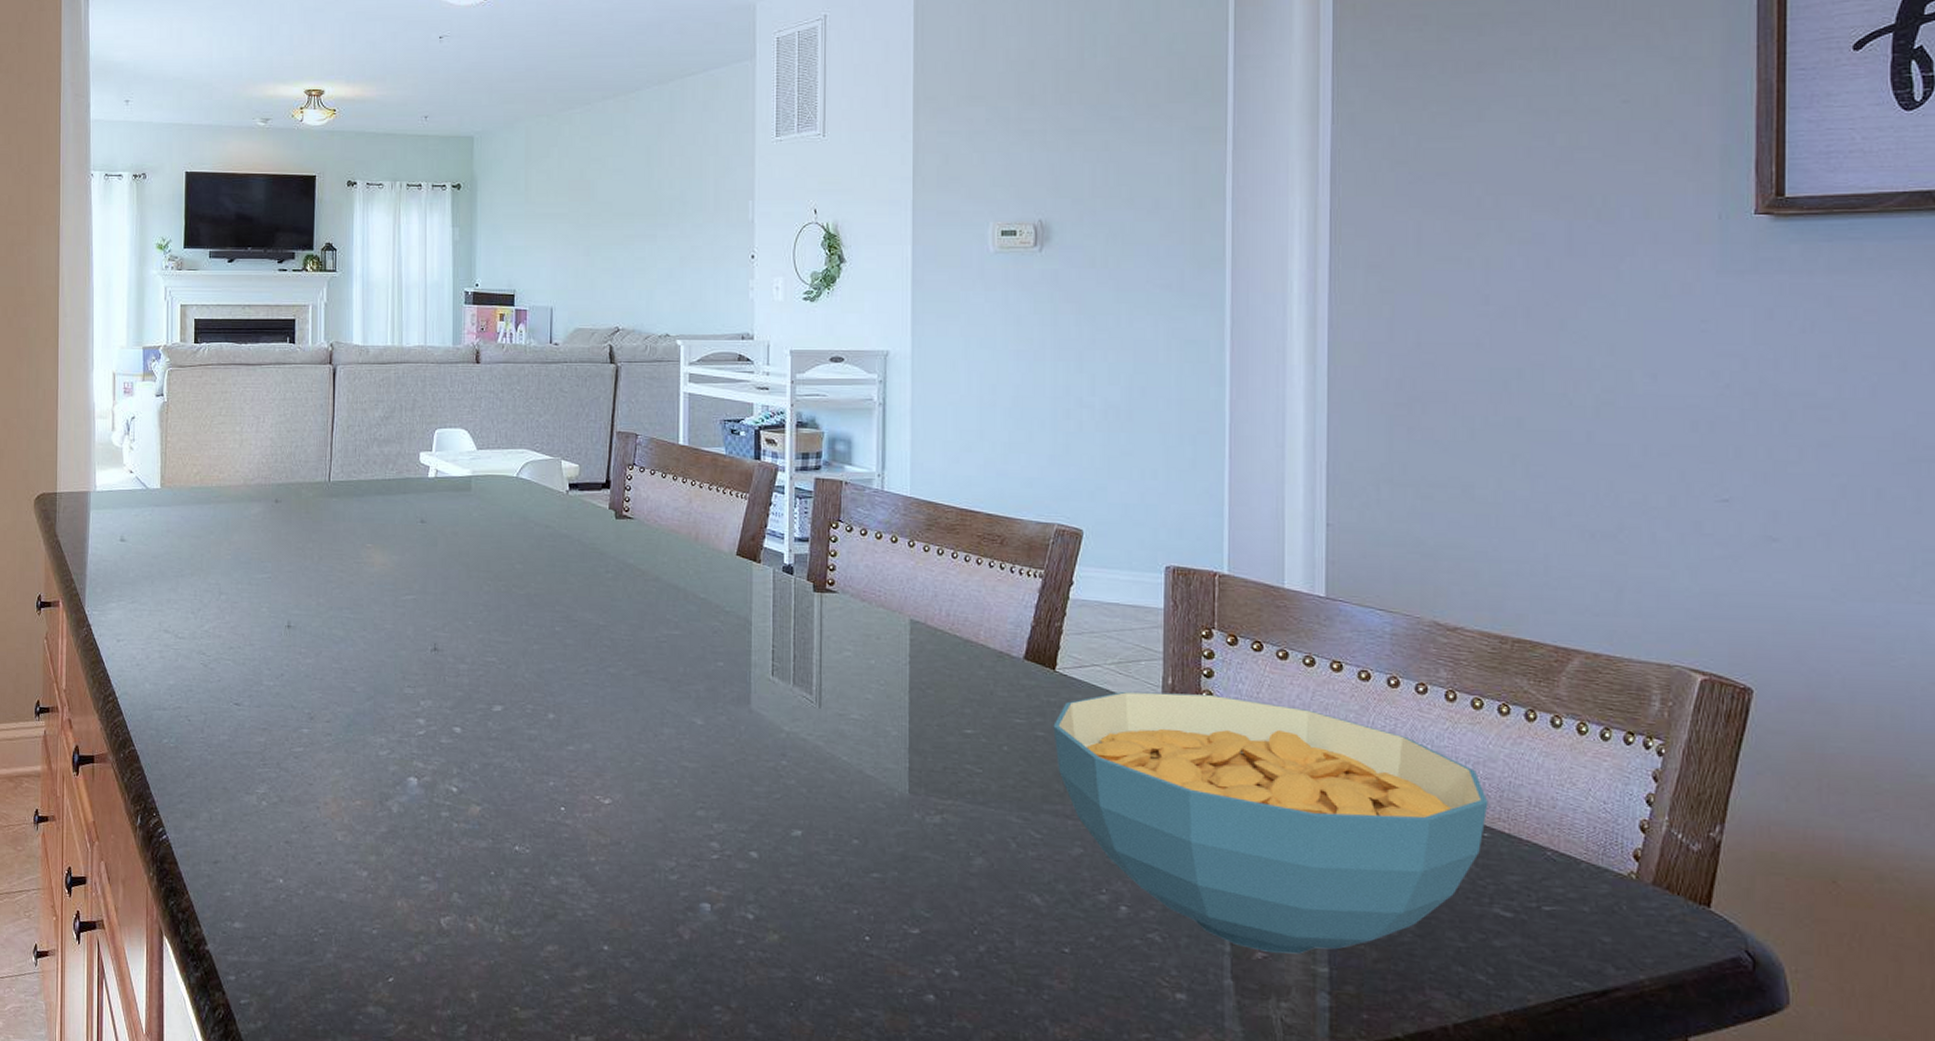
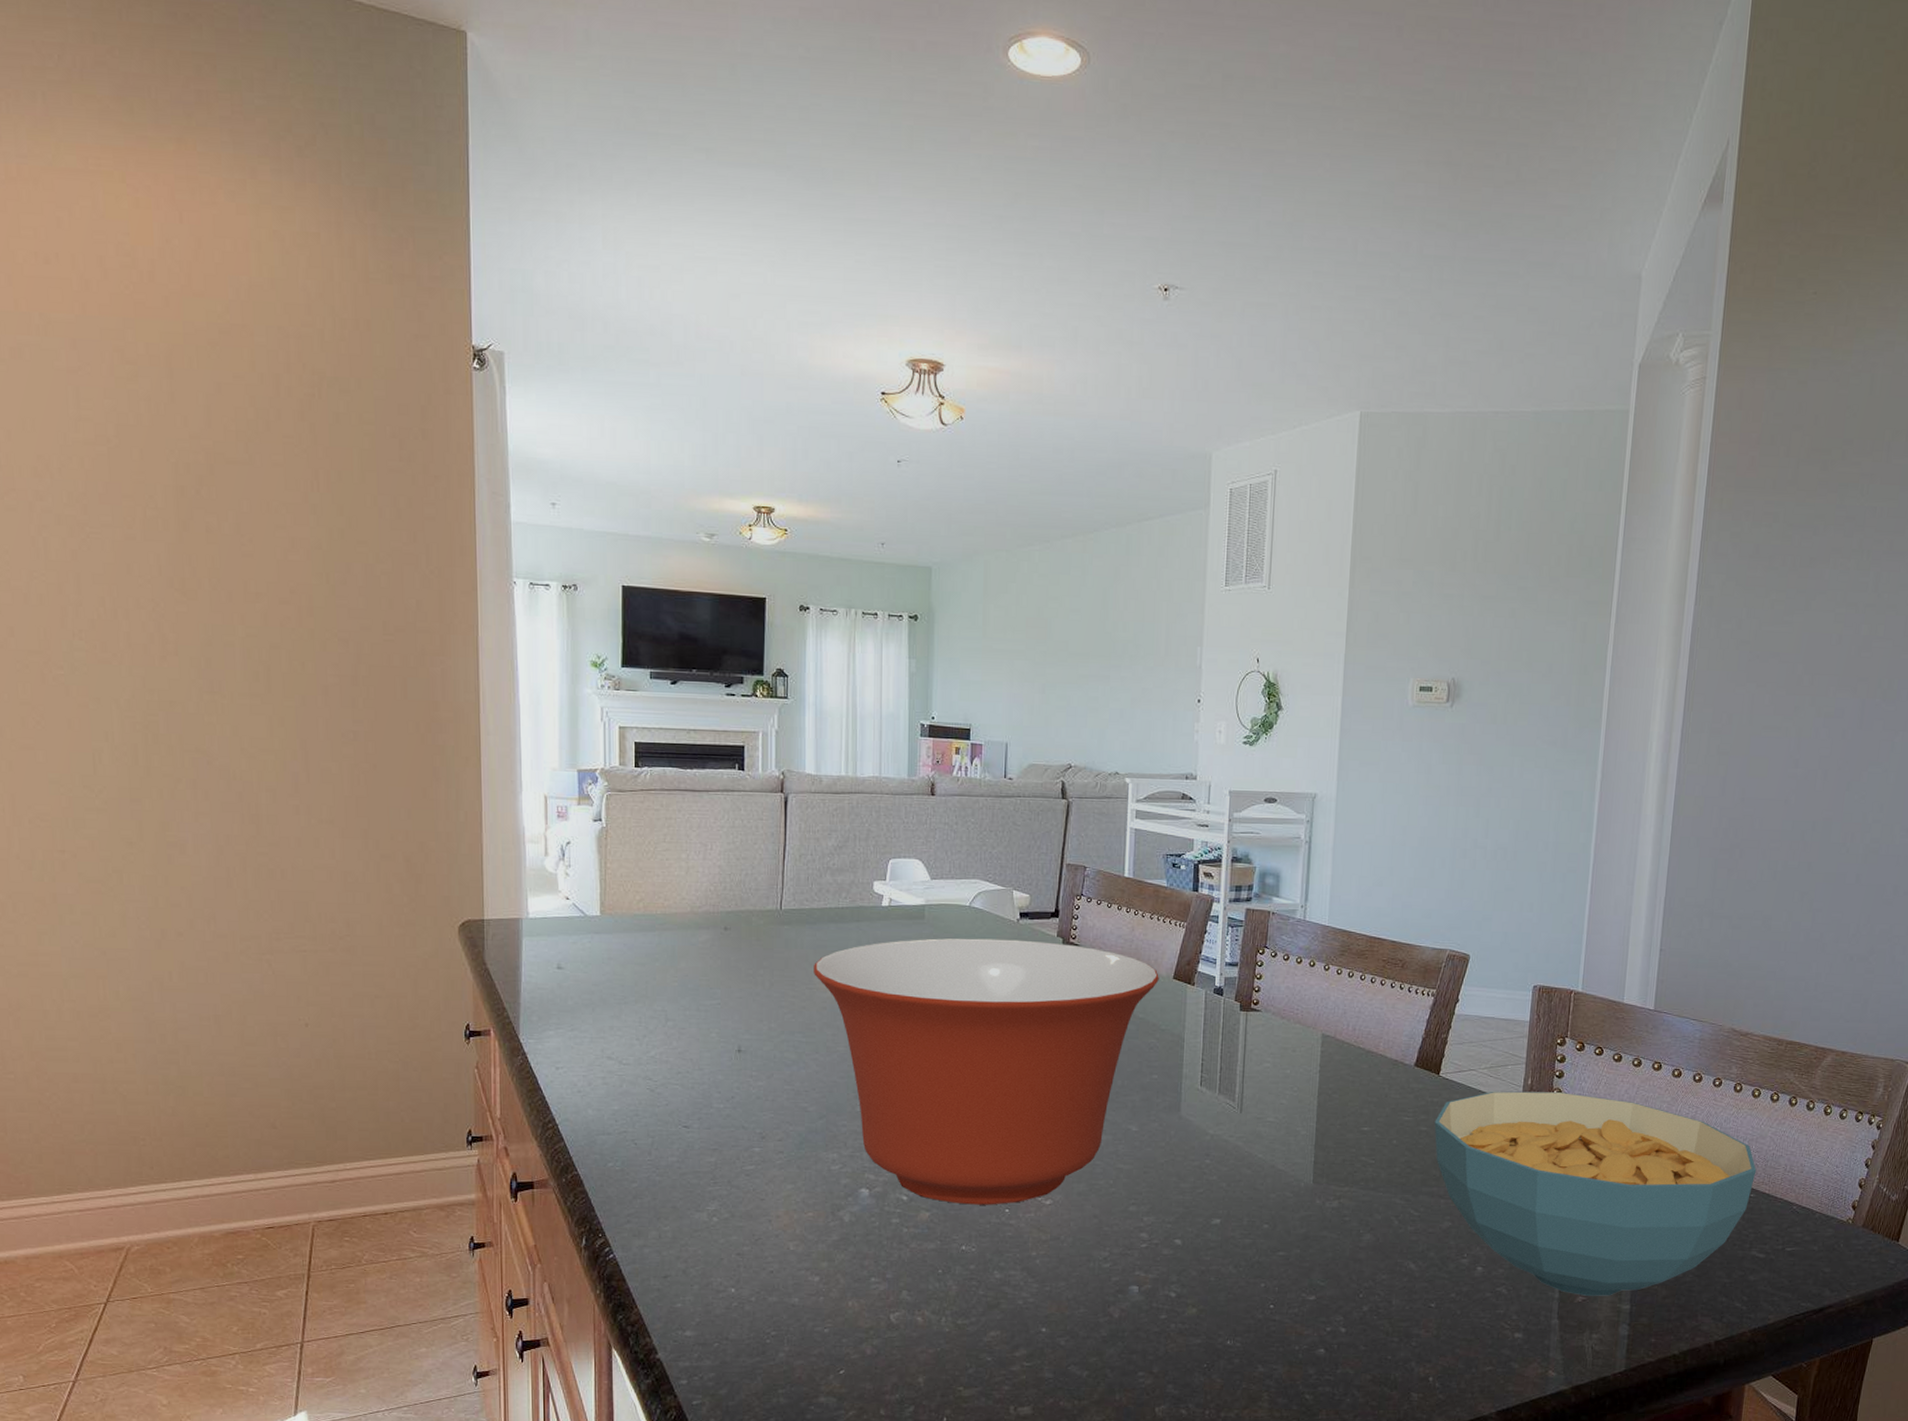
mixing bowl: none [361,510,721,802] -> present [814,938,1159,1205]

